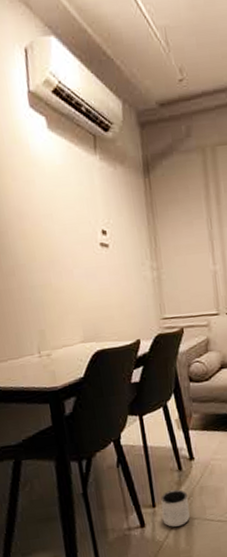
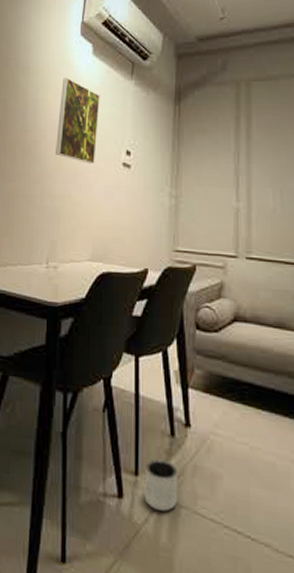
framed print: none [18,158,71,249] -> present [56,77,100,164]

